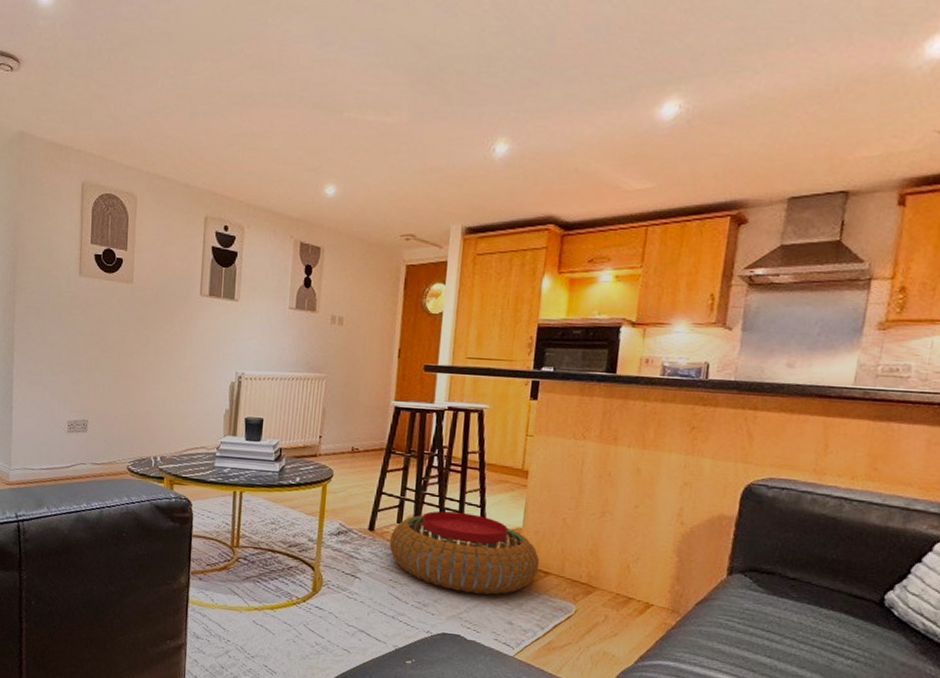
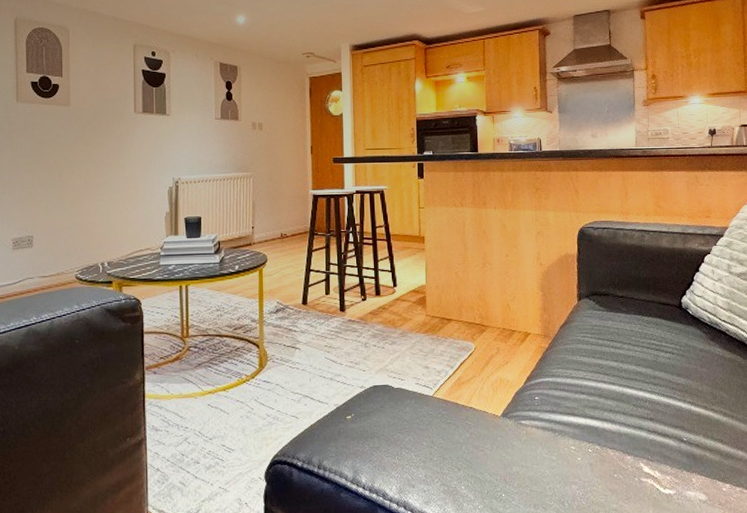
pouf: present [389,511,540,595] -> none [321,278,443,347]

